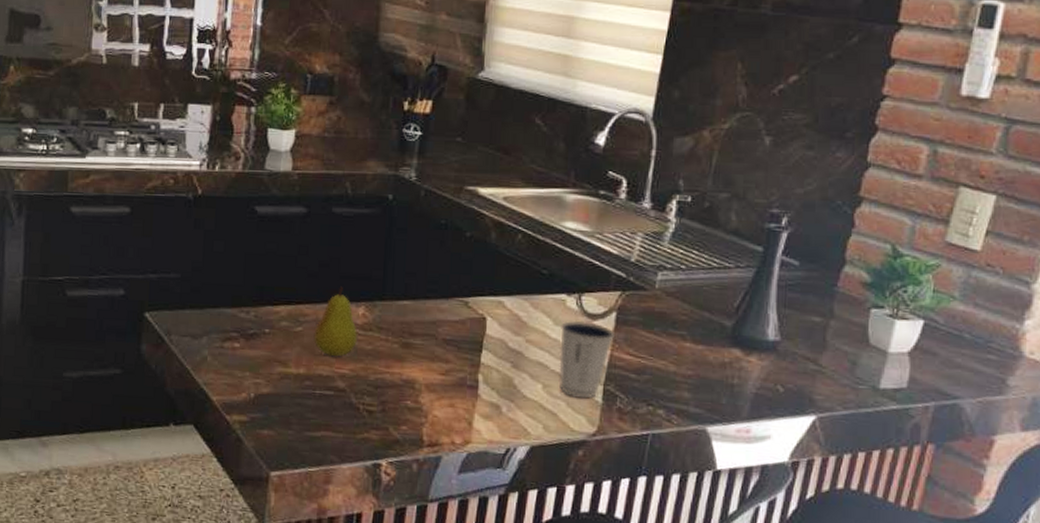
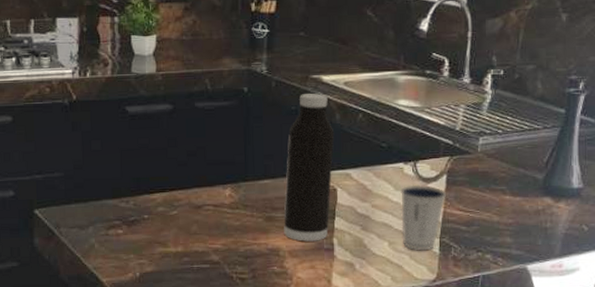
fruit: present [313,286,357,357] -> none [188,172,226,234]
water bottle: none [422,207,489,376] -> present [284,93,335,242]

